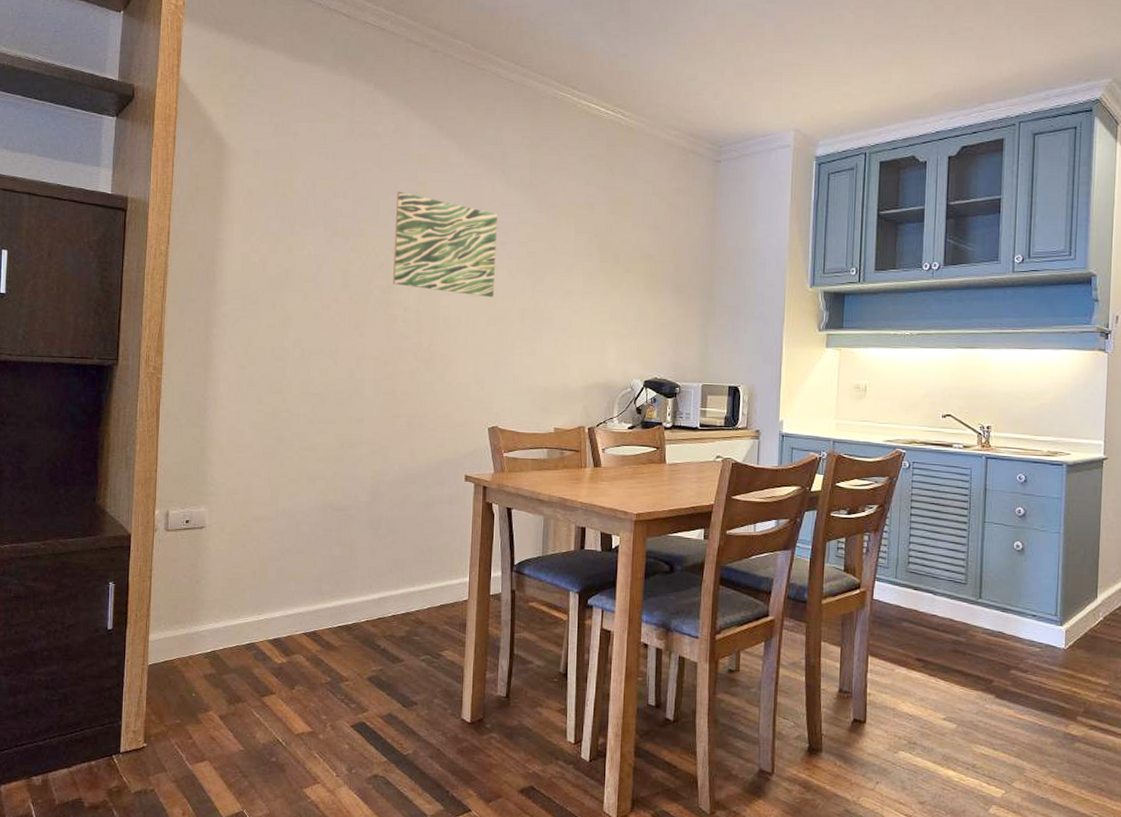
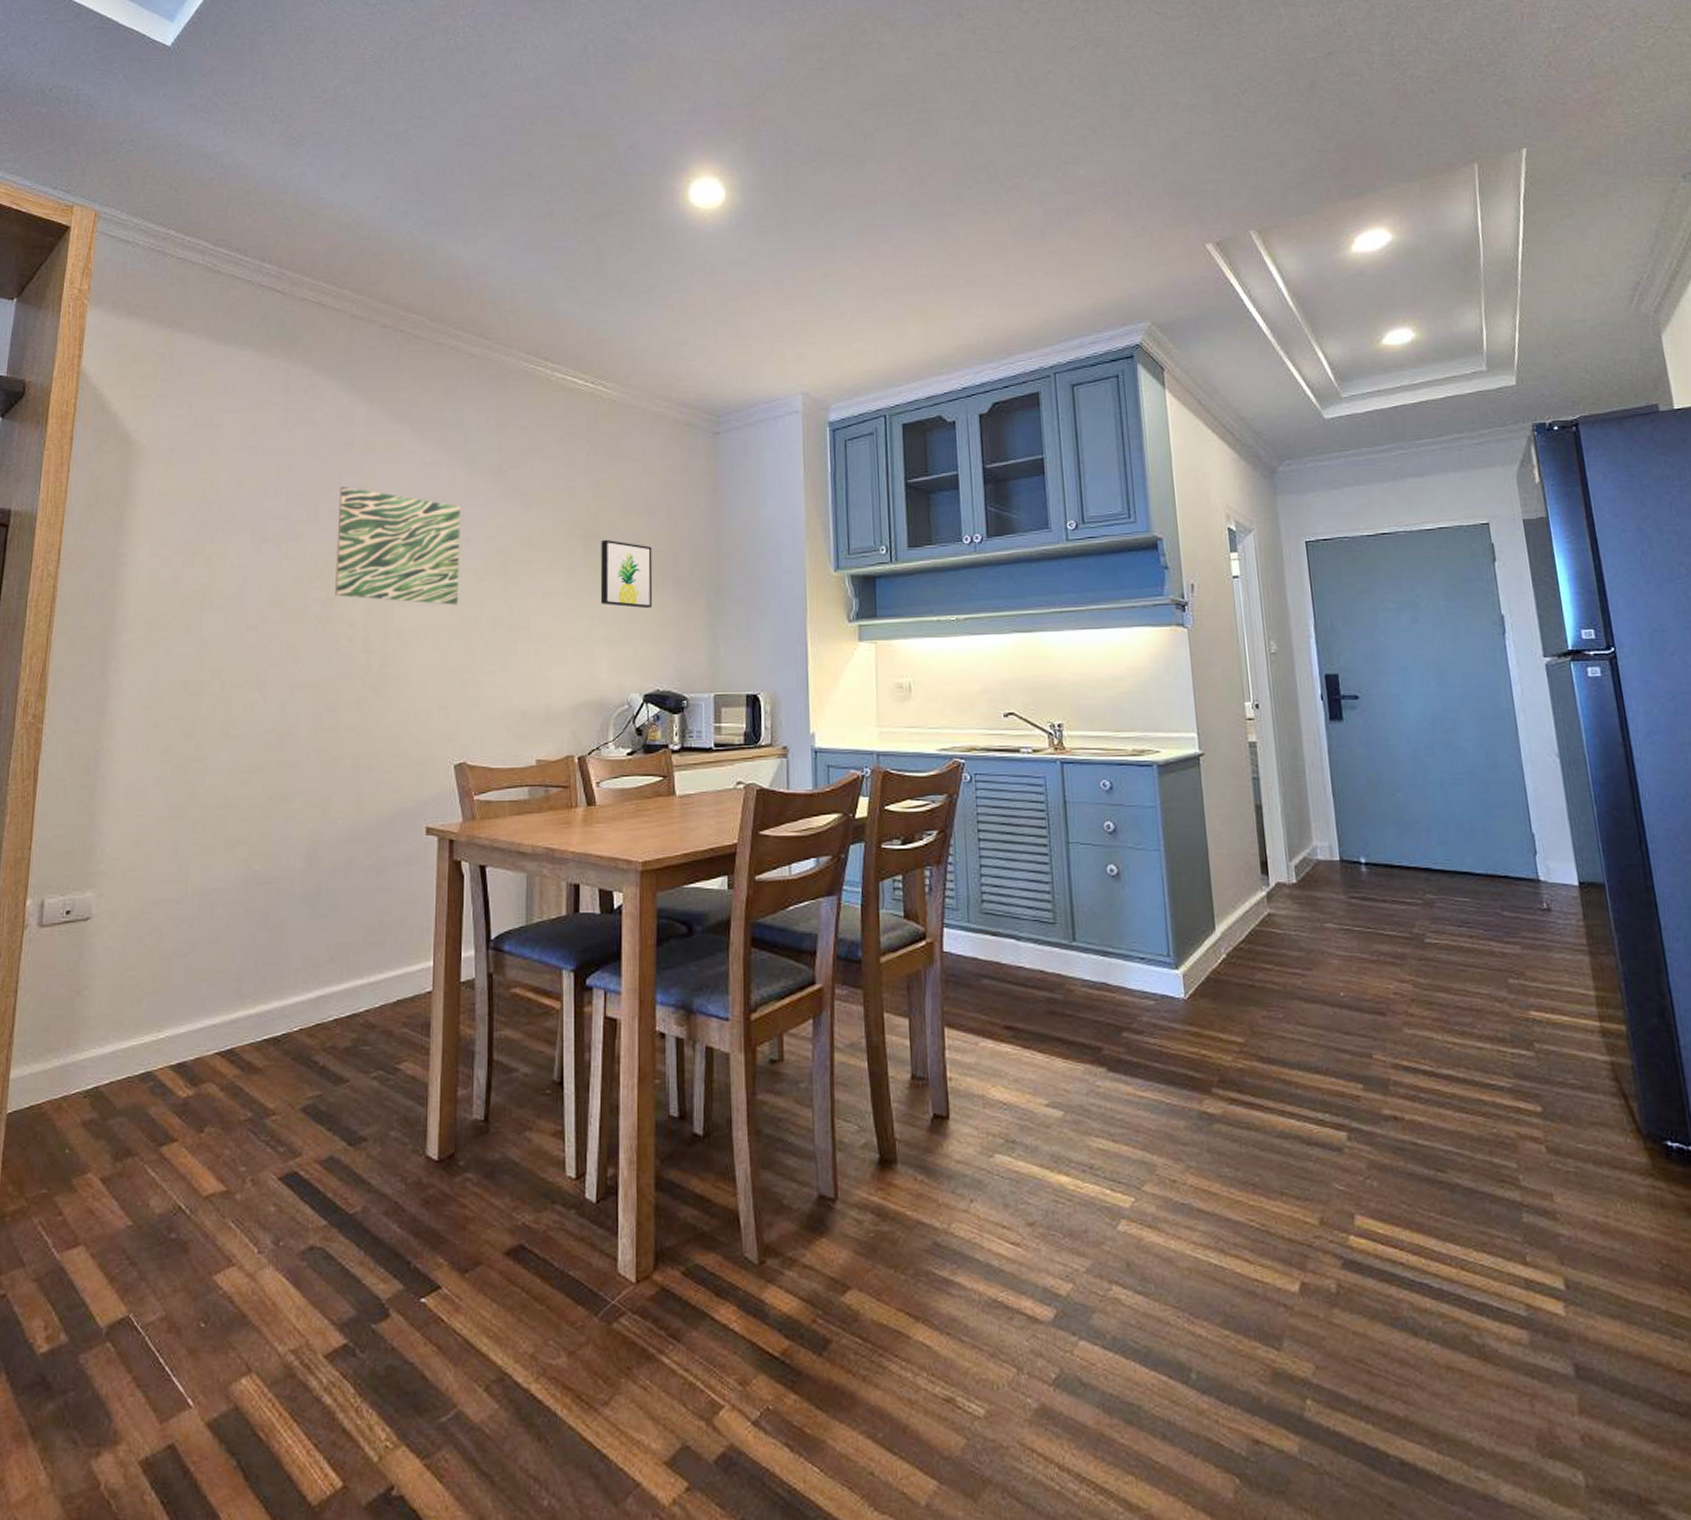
wall art: none [611,249,657,310] -> present [600,539,653,609]

